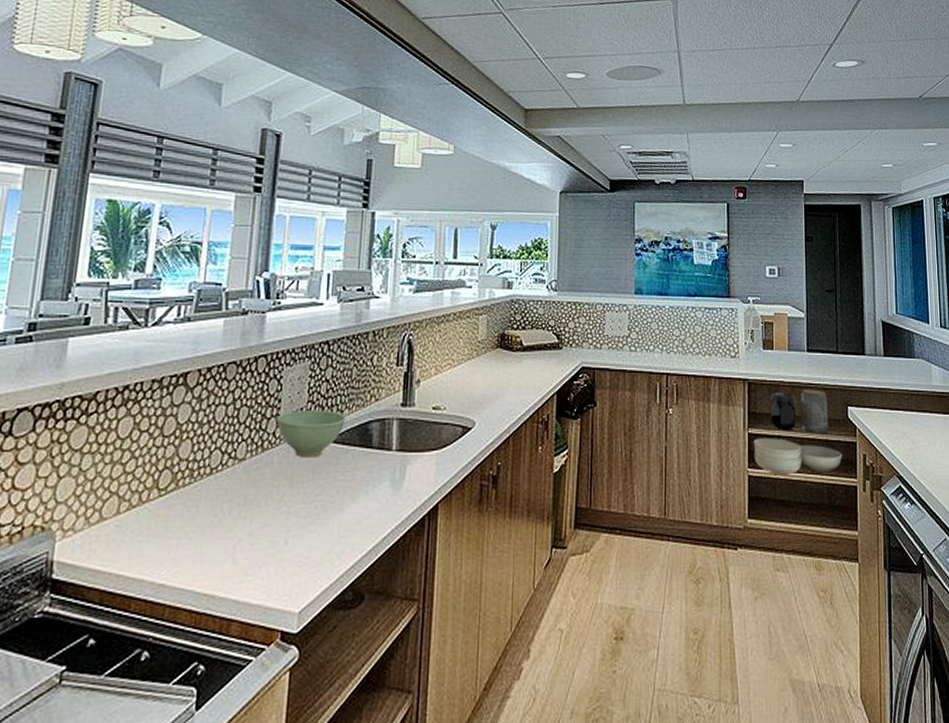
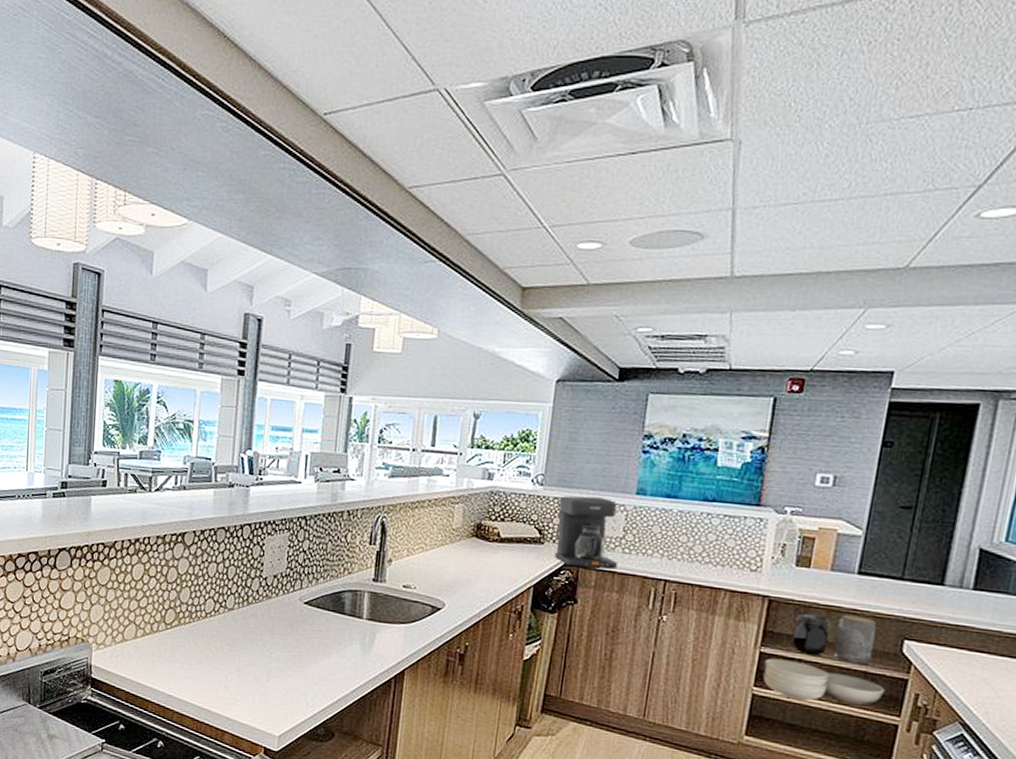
bowl: present [276,409,346,458] -> none [259,574,321,616]
coffee maker: none [571,299,627,369] -> present [555,496,618,570]

